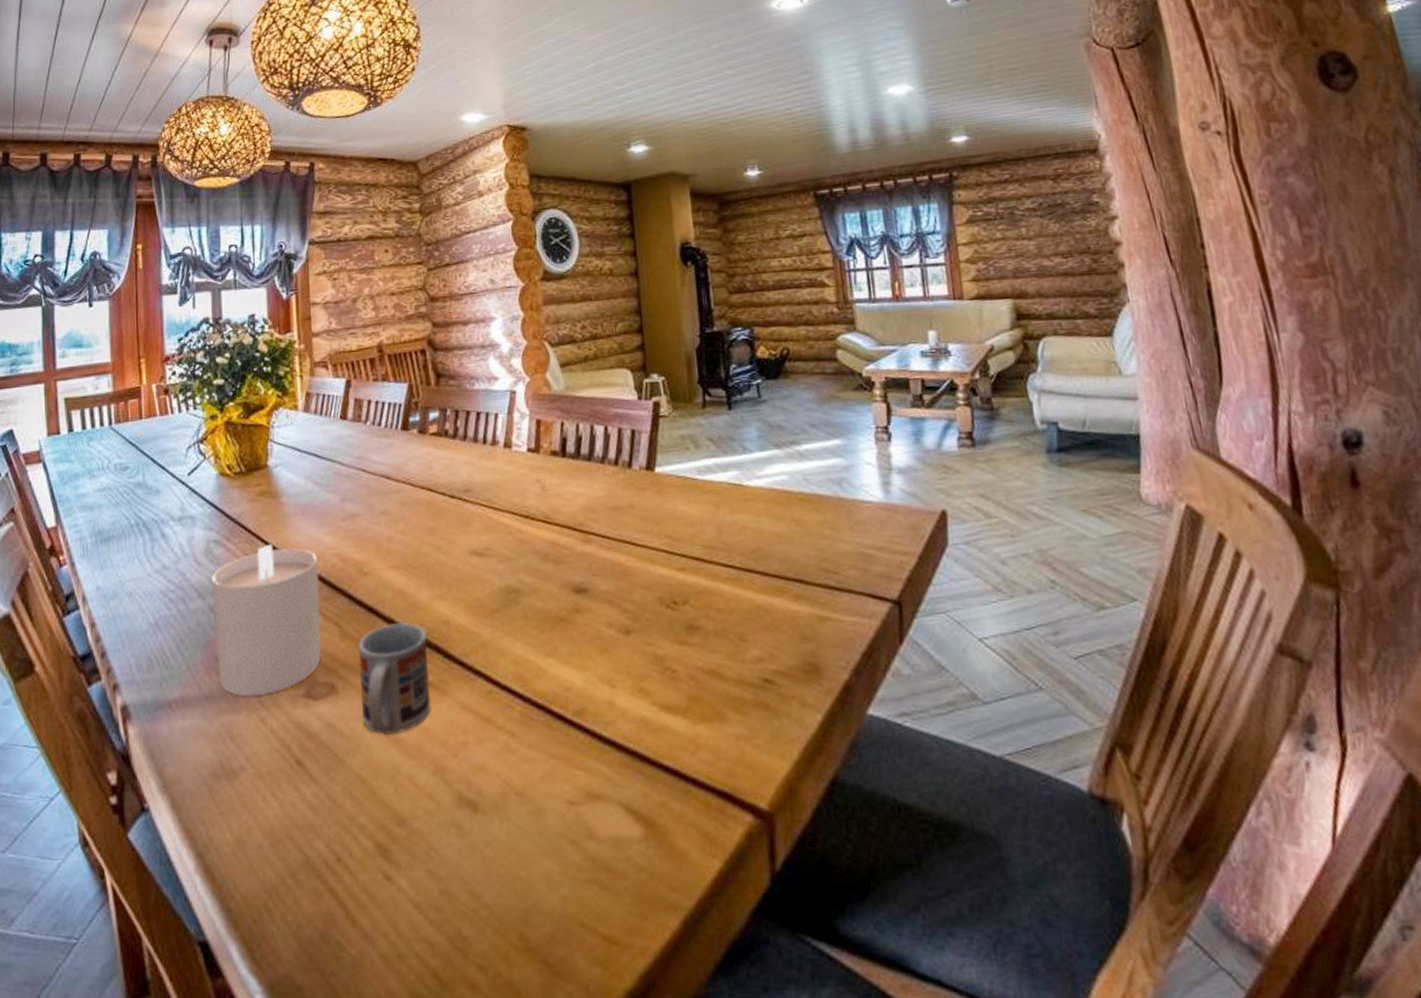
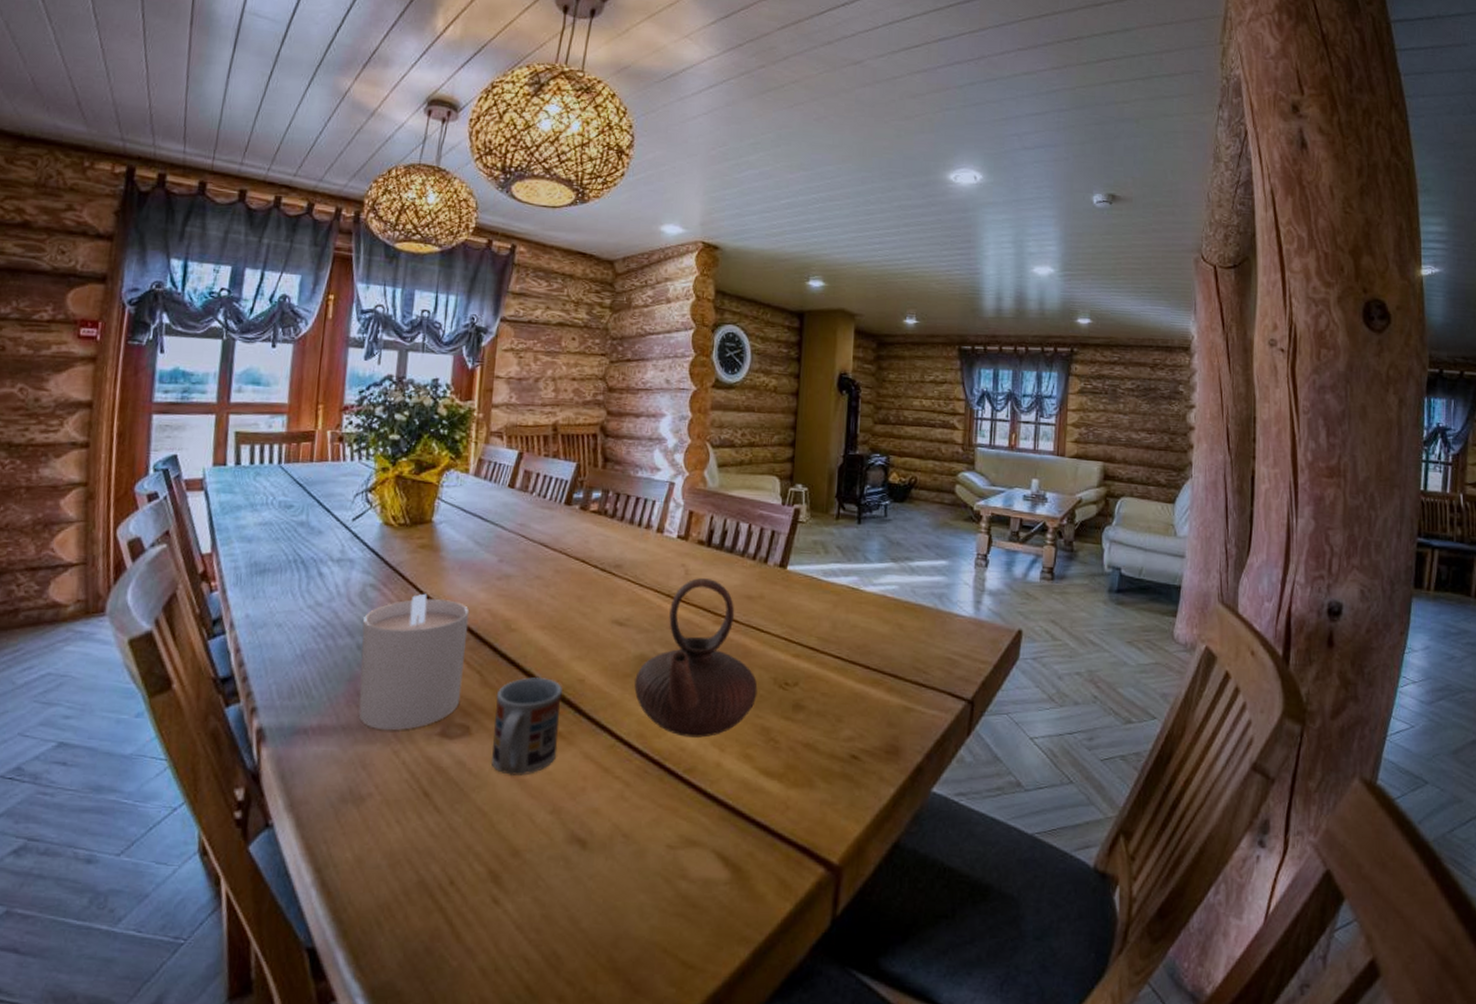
teapot: none [504,492,643,675] -> present [634,578,758,738]

